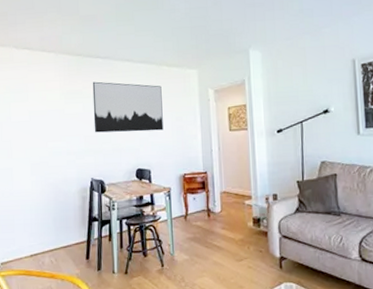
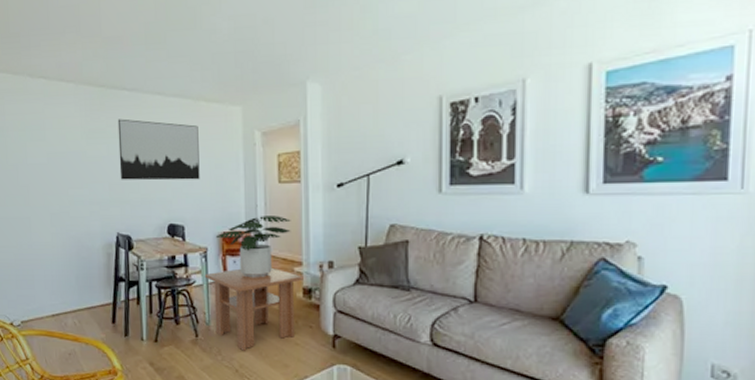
coffee table: none [168,202,253,277] -> present [204,267,303,351]
potted plant: none [177,158,241,212] -> present [215,216,291,278]

